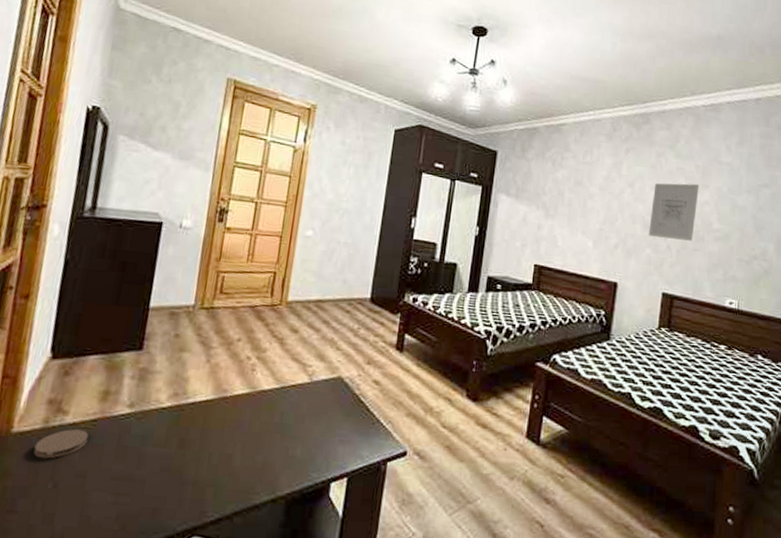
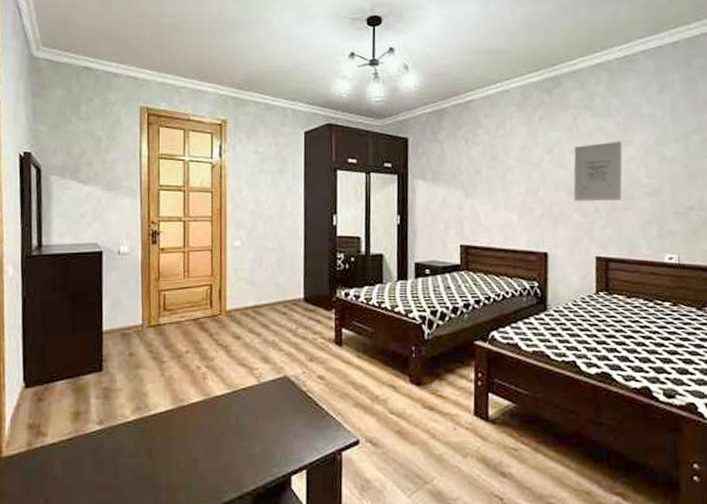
coaster: present [33,429,89,459] -> none [23,449,68,478]

